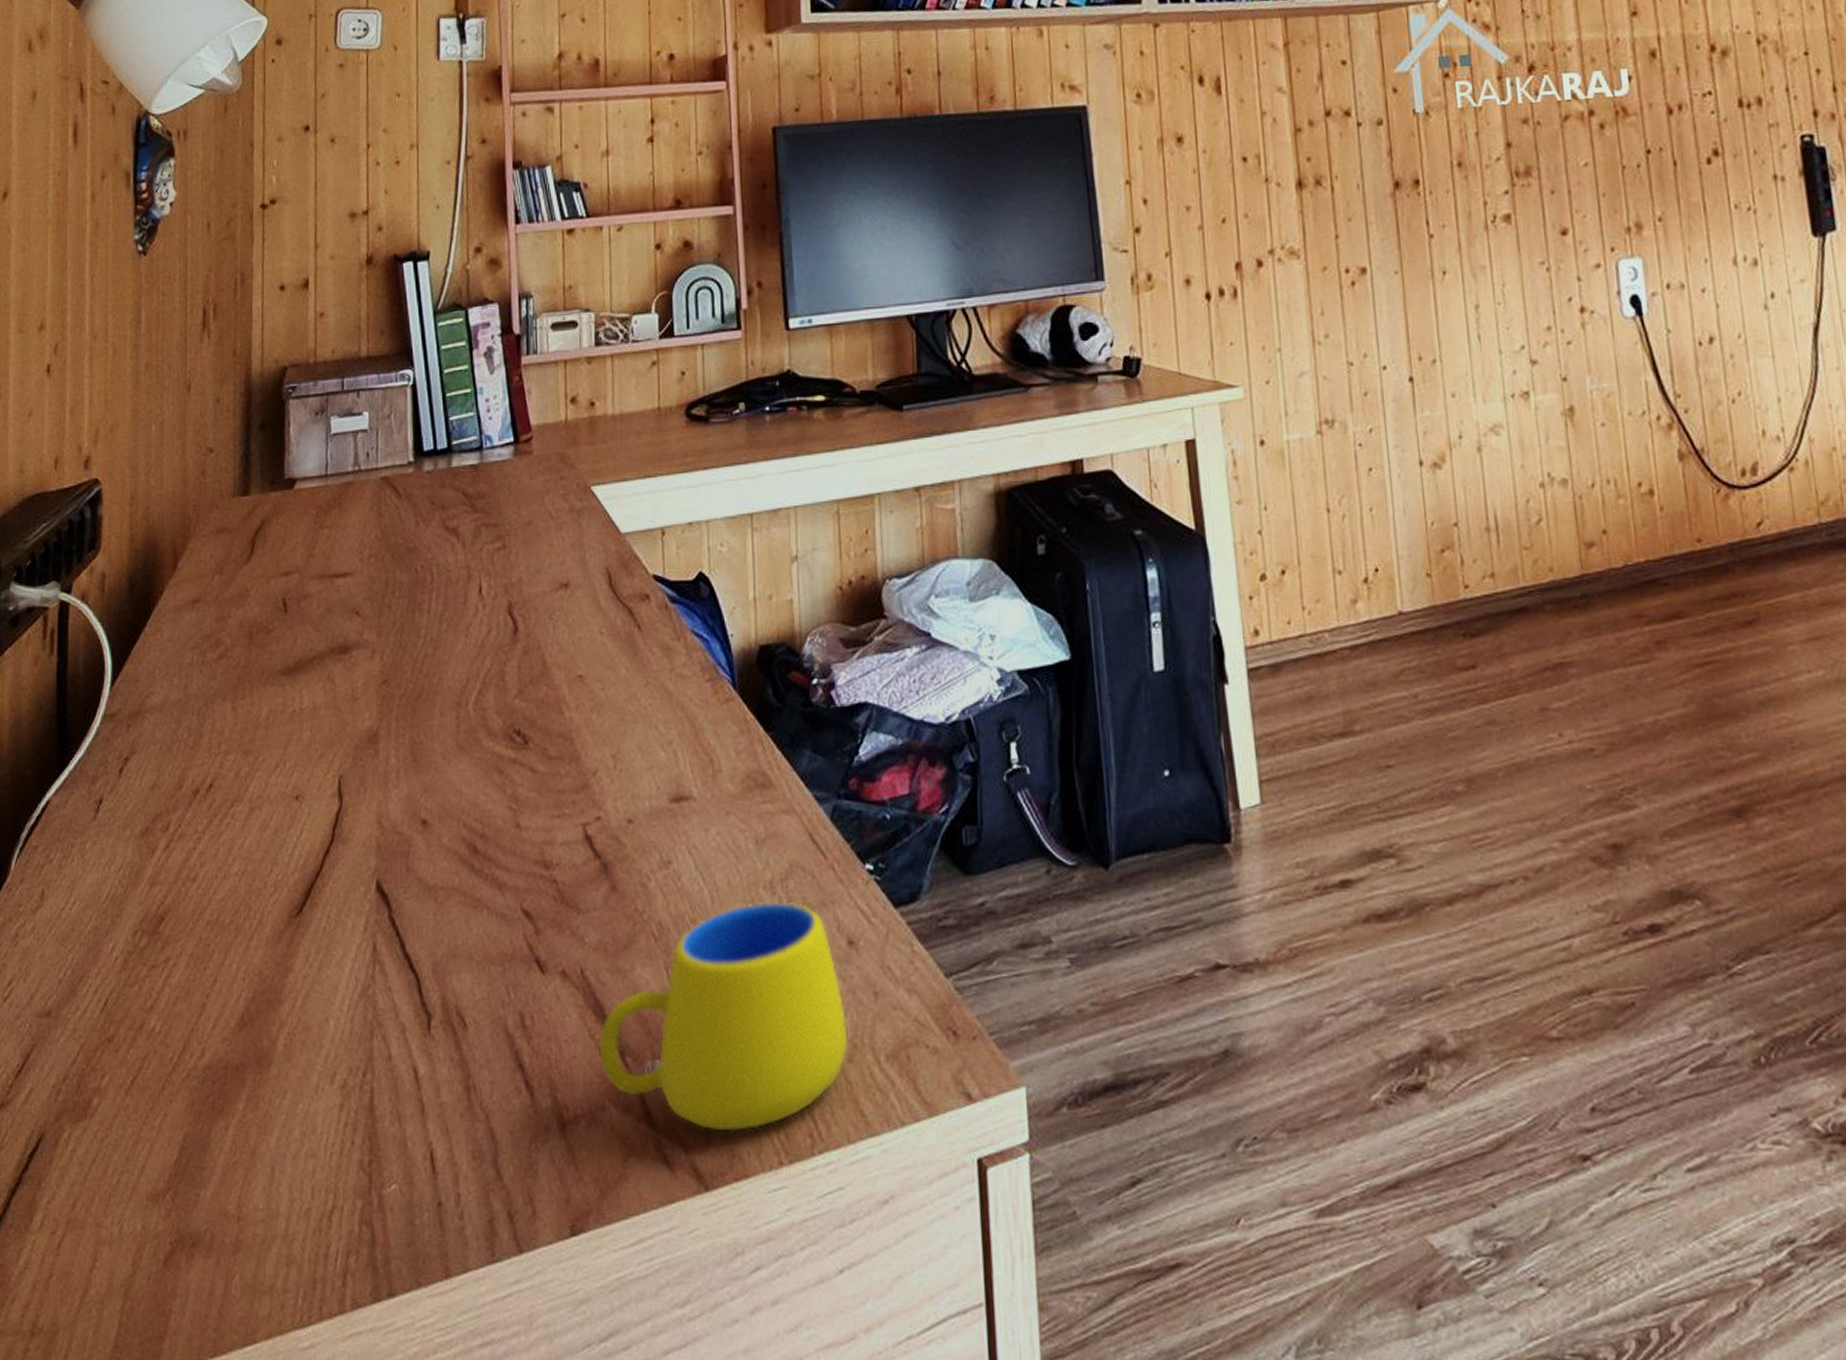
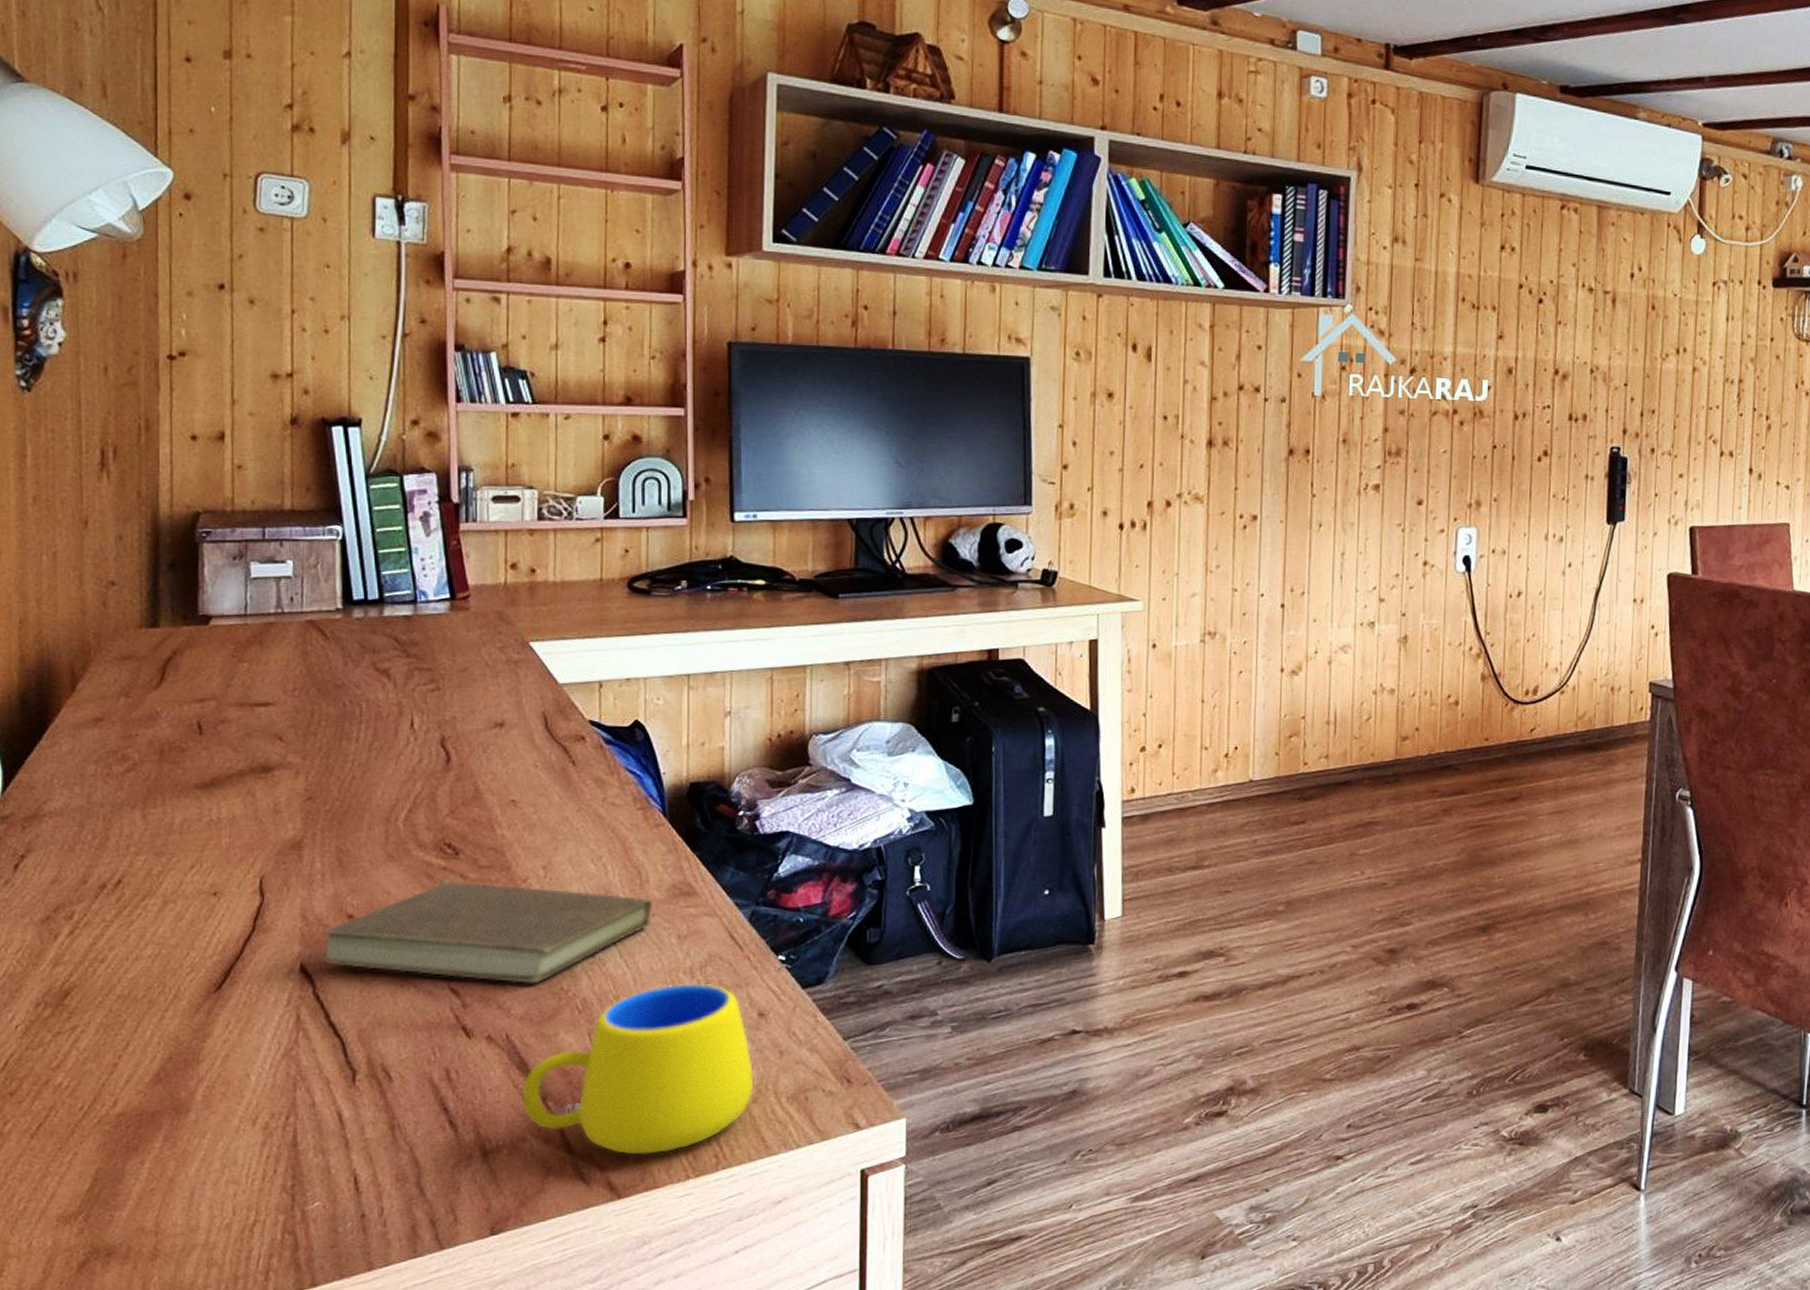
book: none [396,761,726,903] -> present [321,869,652,984]

